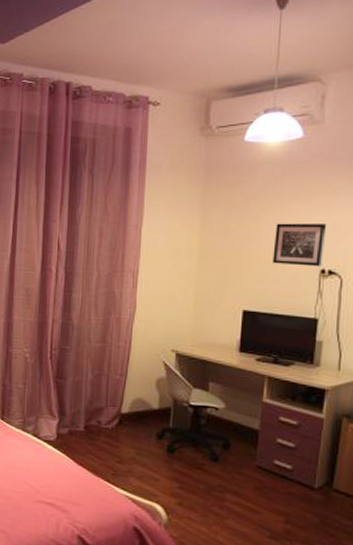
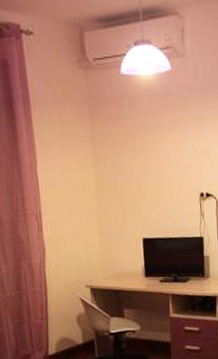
wall art: present [272,223,327,267] -> none [159,151,201,192]

